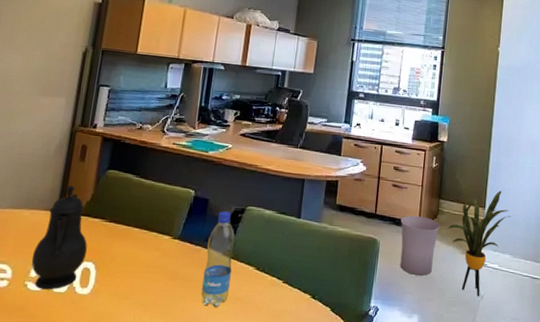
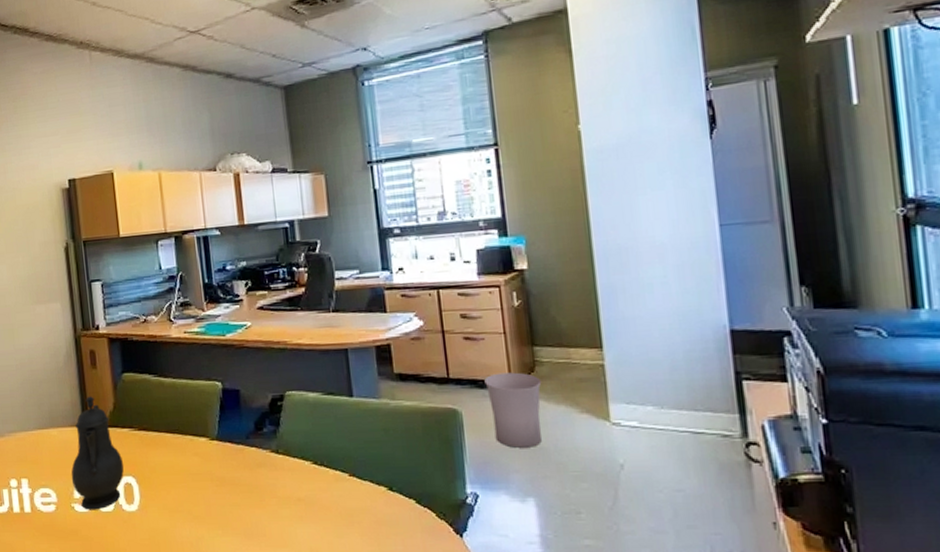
bottle: present [201,210,236,308] -> none [250,400,288,513]
house plant: present [447,190,511,297] -> none [552,321,645,467]

